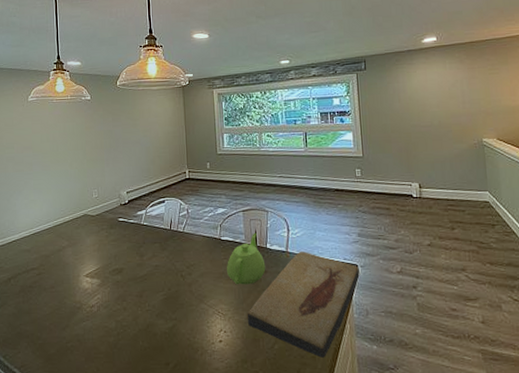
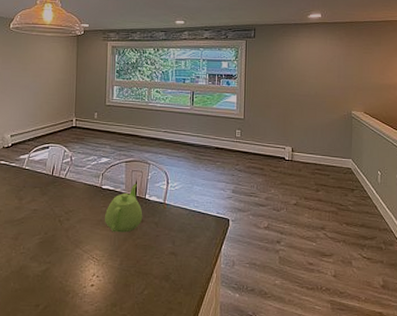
fish fossil: present [248,252,360,358] -> none [121,204,230,304]

